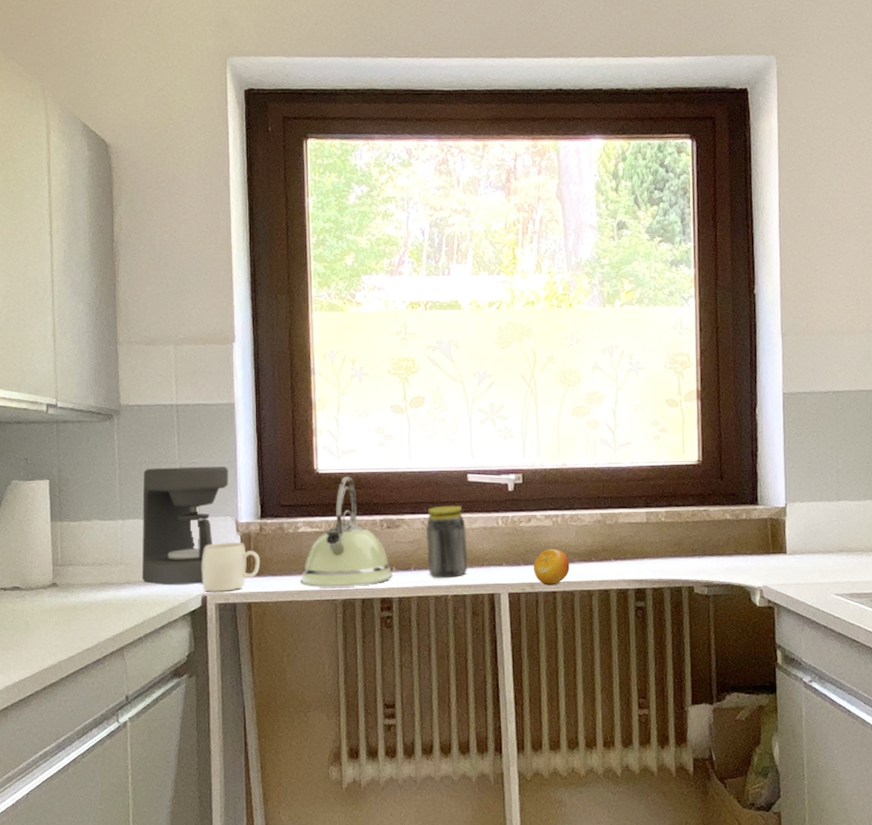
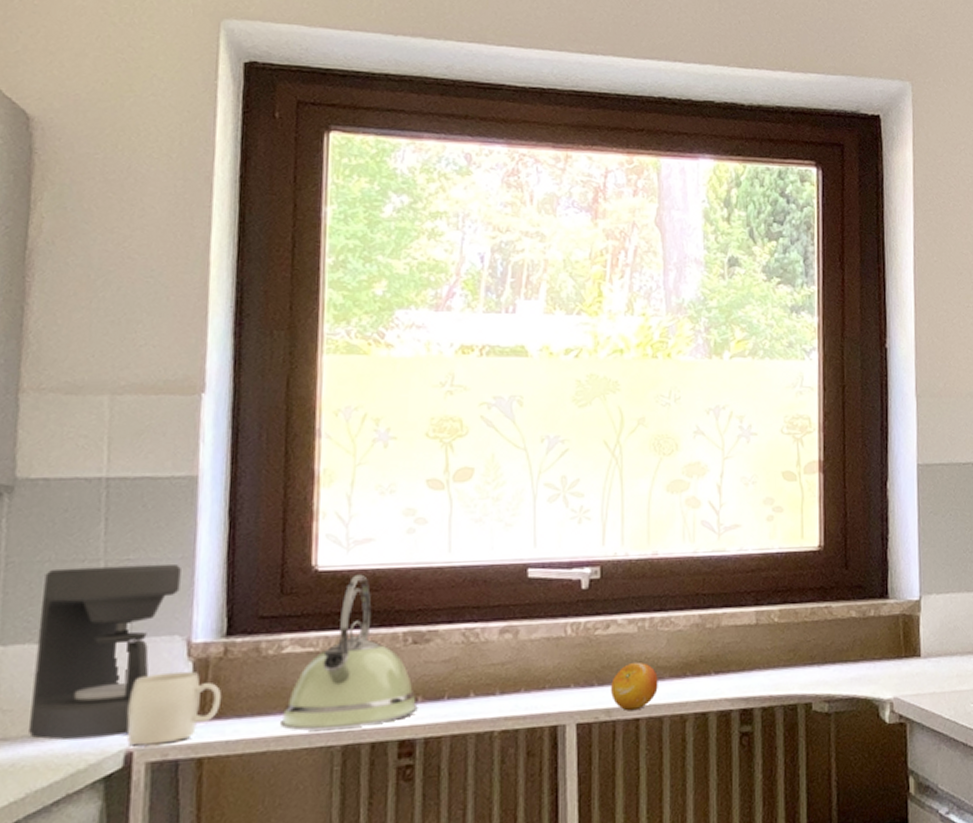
jar: present [426,505,468,579] -> none [466,609,524,711]

